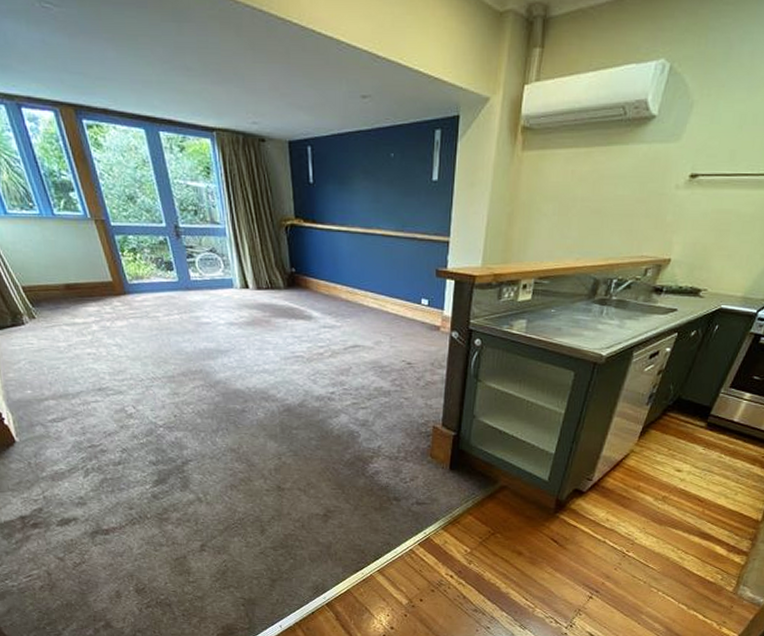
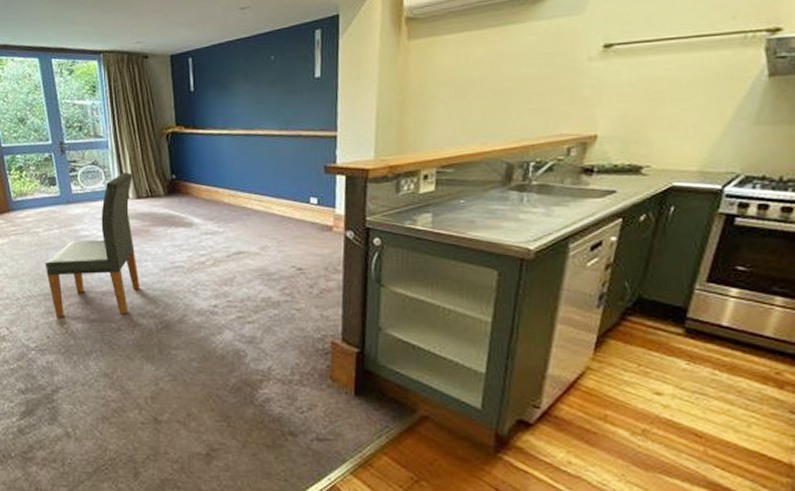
dining chair: none [167,262,263,399] -> present [45,172,141,318]

